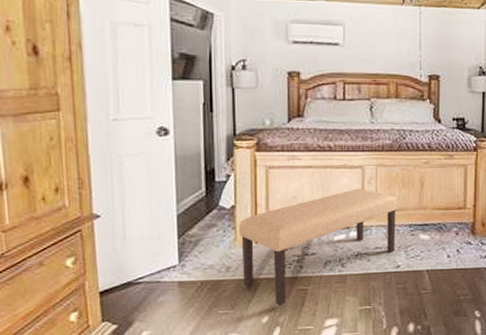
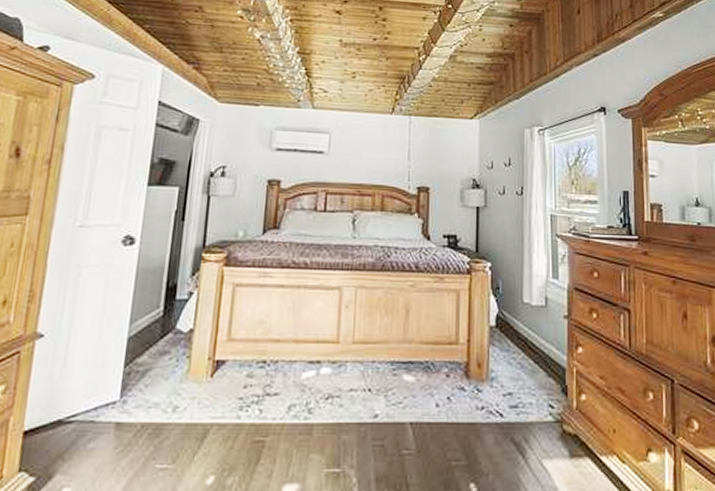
bench: present [239,188,397,305] -> none [191,314,378,461]

